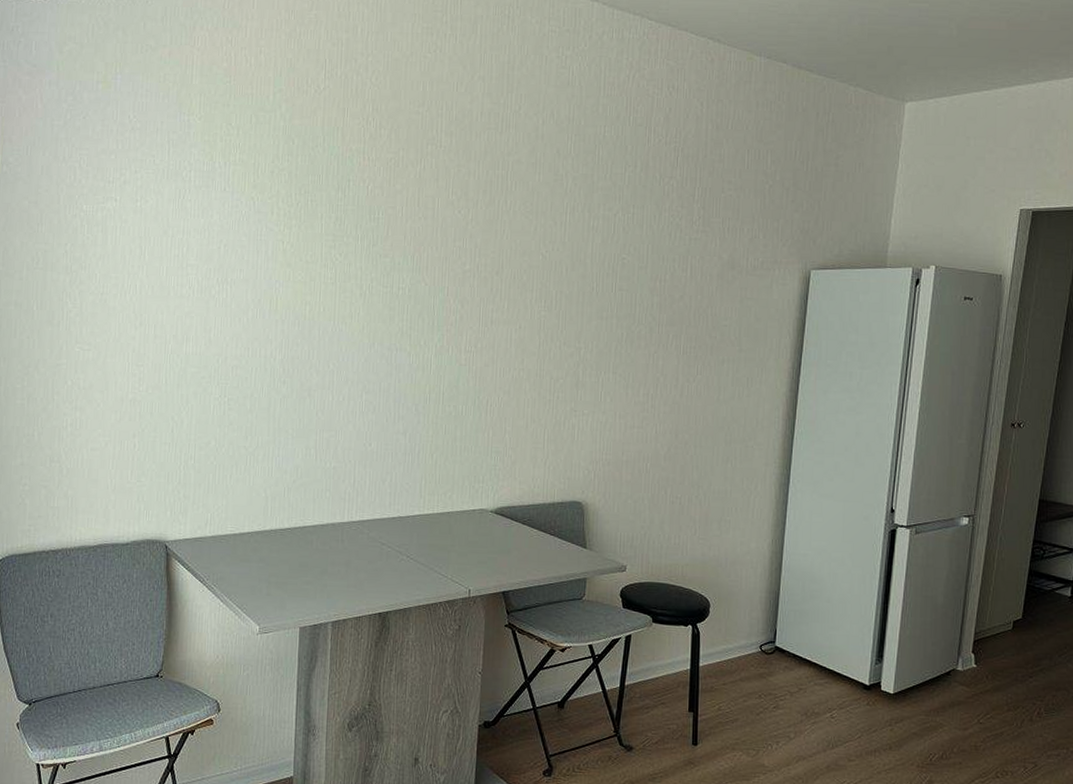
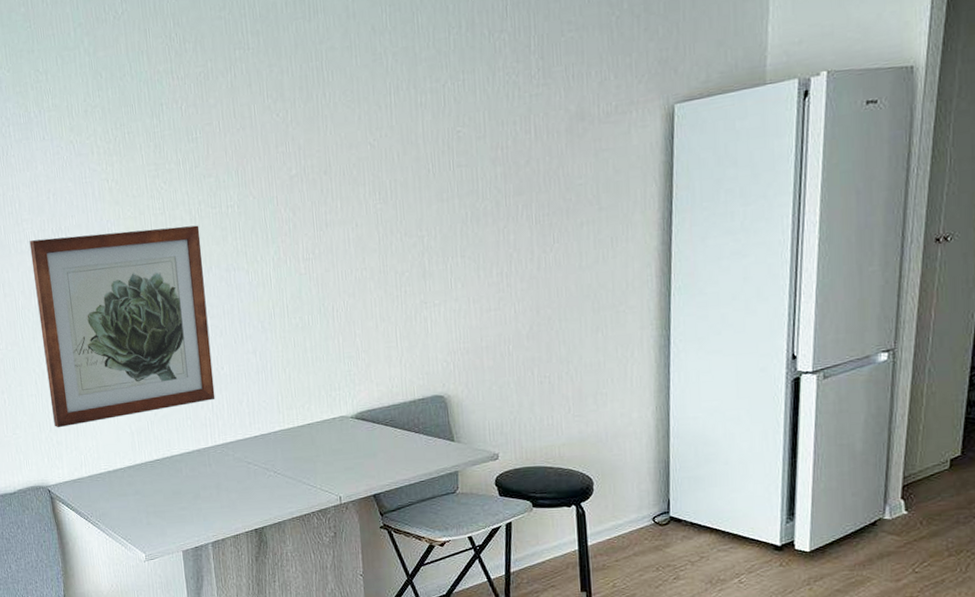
wall art: none [184,287,368,482] -> present [29,225,216,428]

